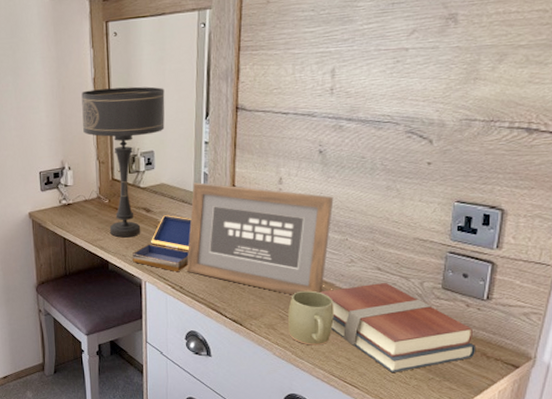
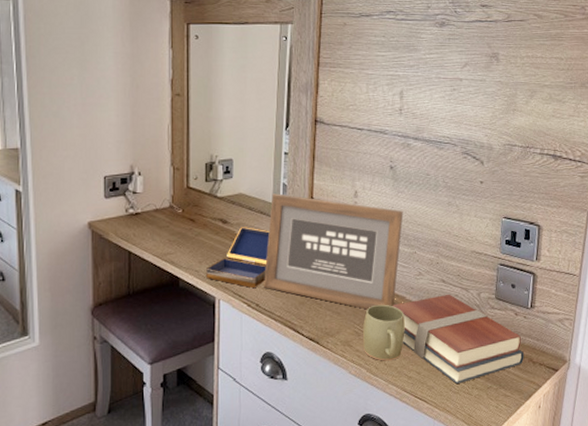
table lamp: present [81,86,165,238] -> none [157,91,246,251]

